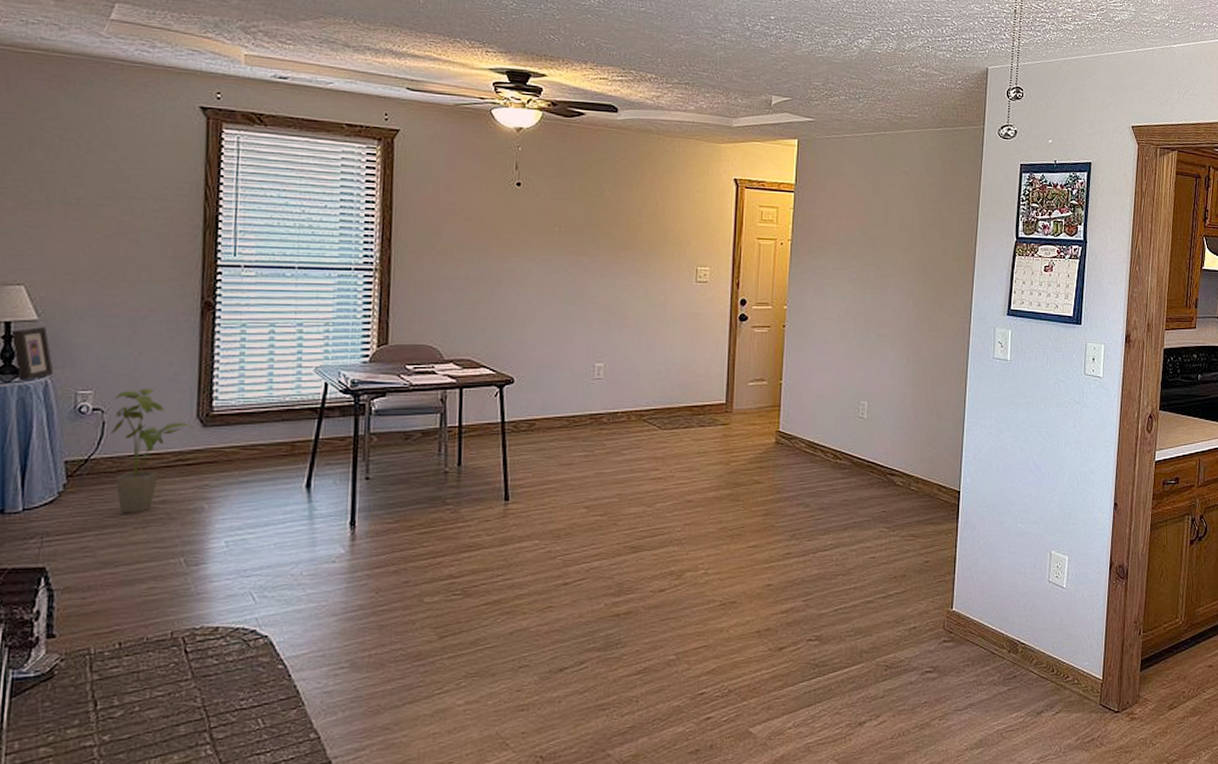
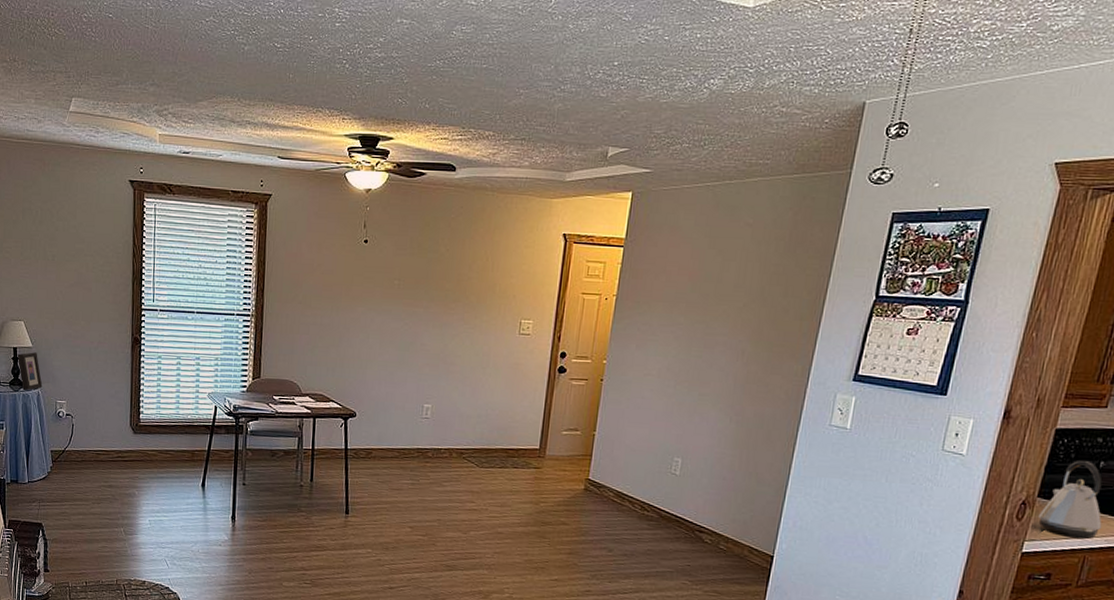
house plant: present [111,388,195,514] -> none [78,401,129,493]
kettle: none [1163,375,1207,444] -> present [1039,461,1102,540]

